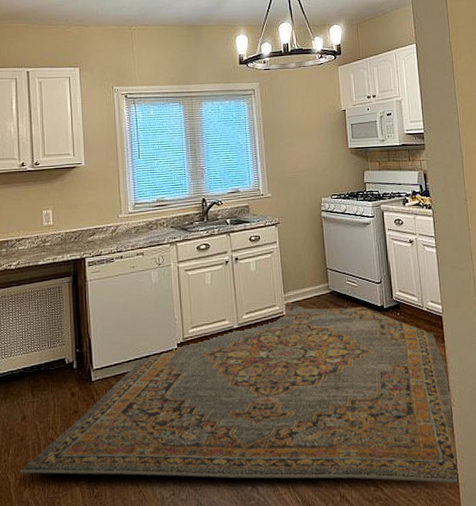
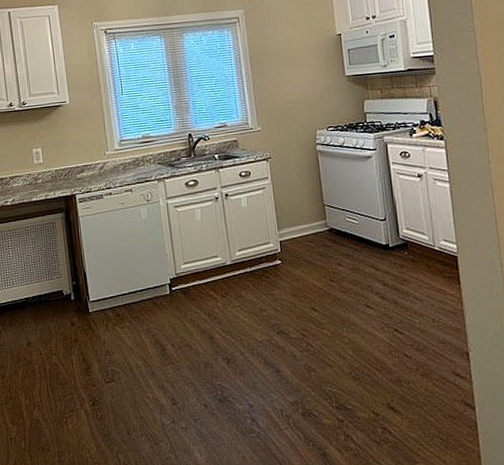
rug: present [19,300,460,484] -> none [28,237,479,432]

